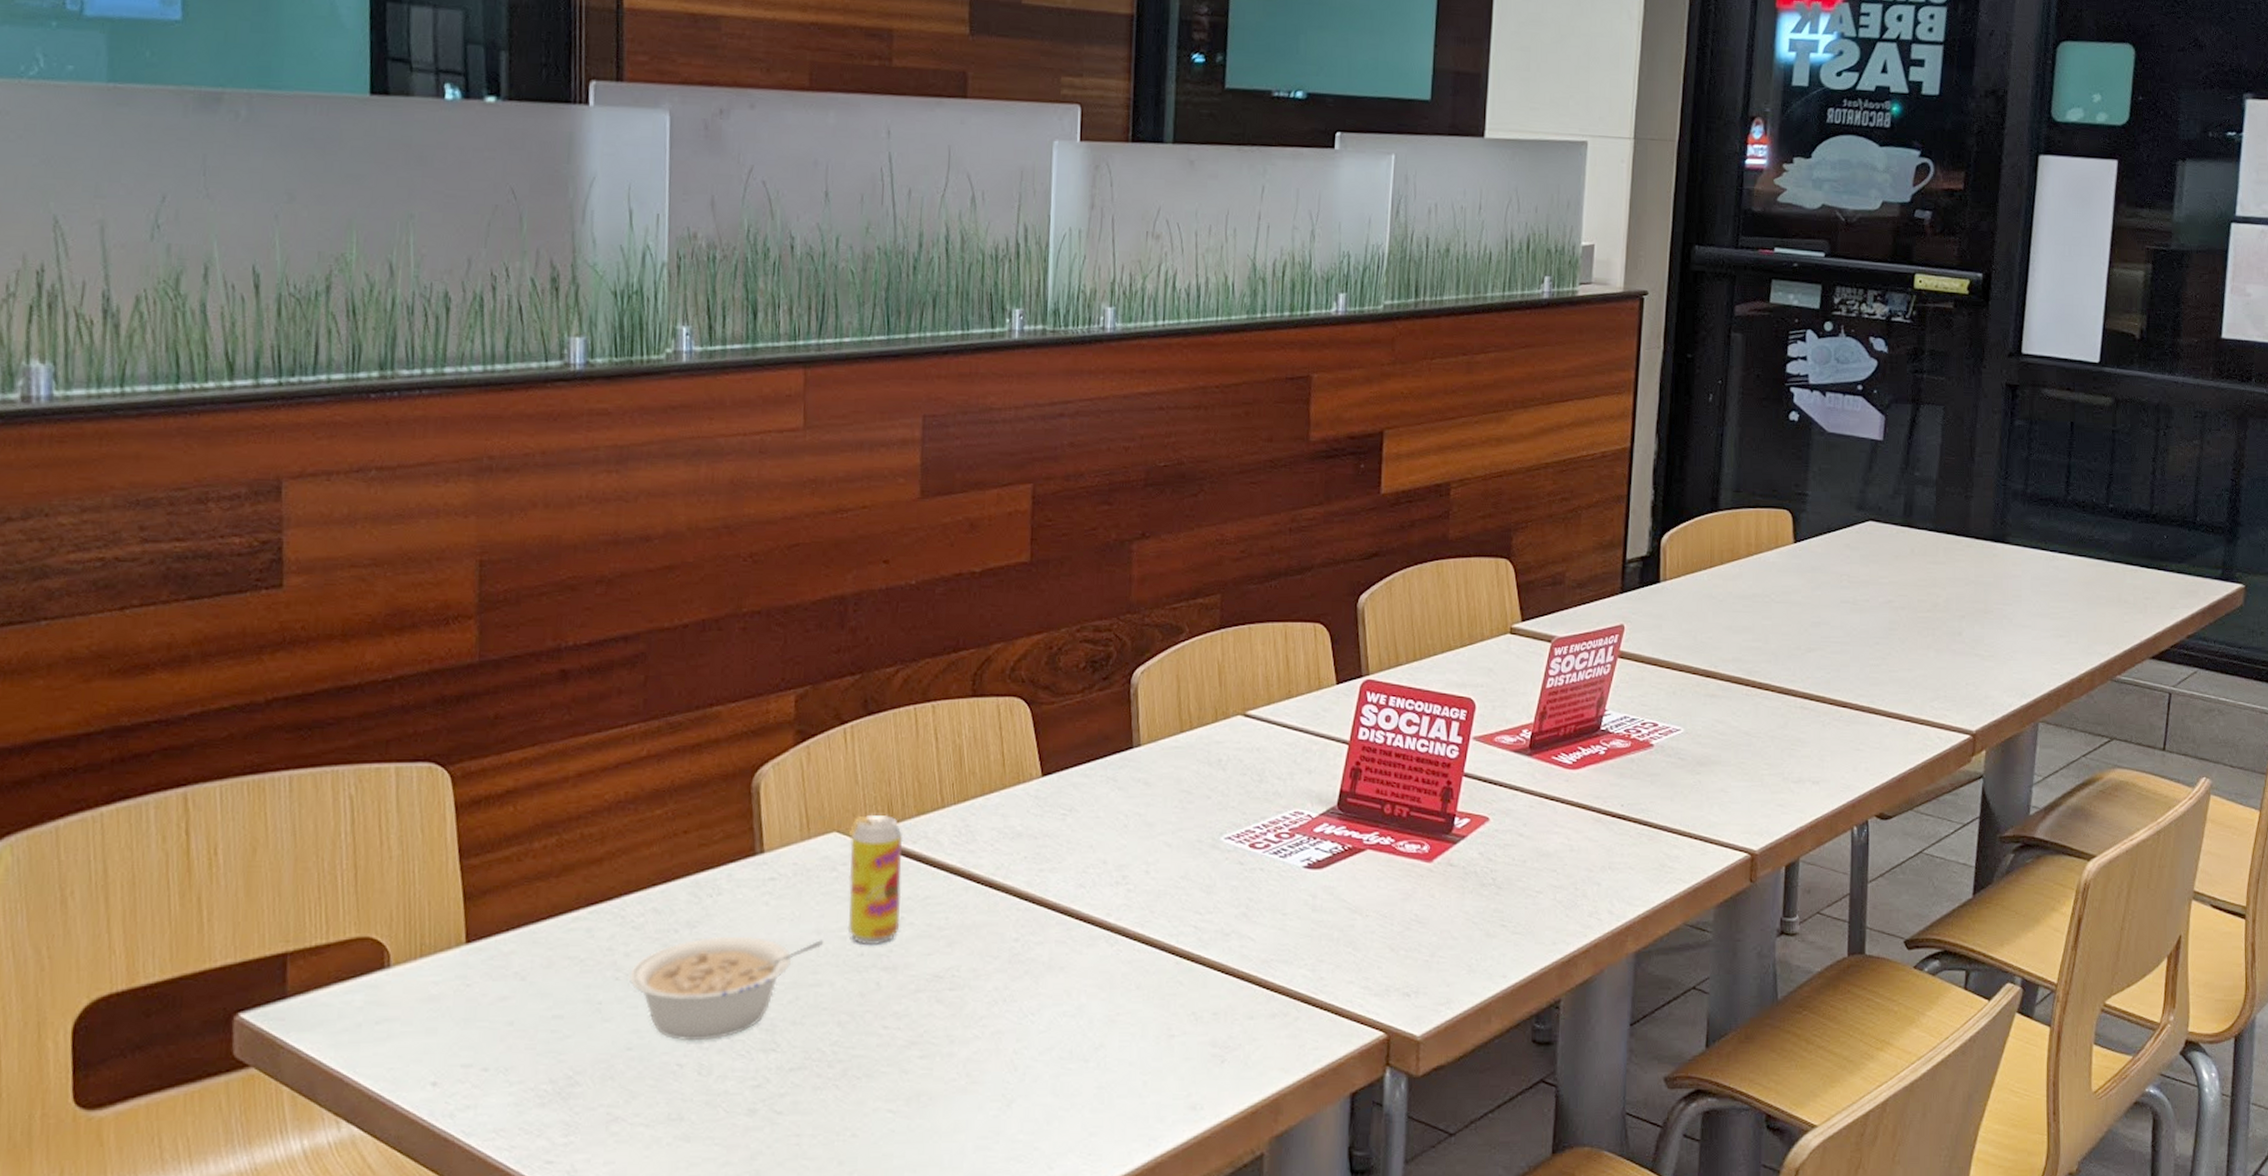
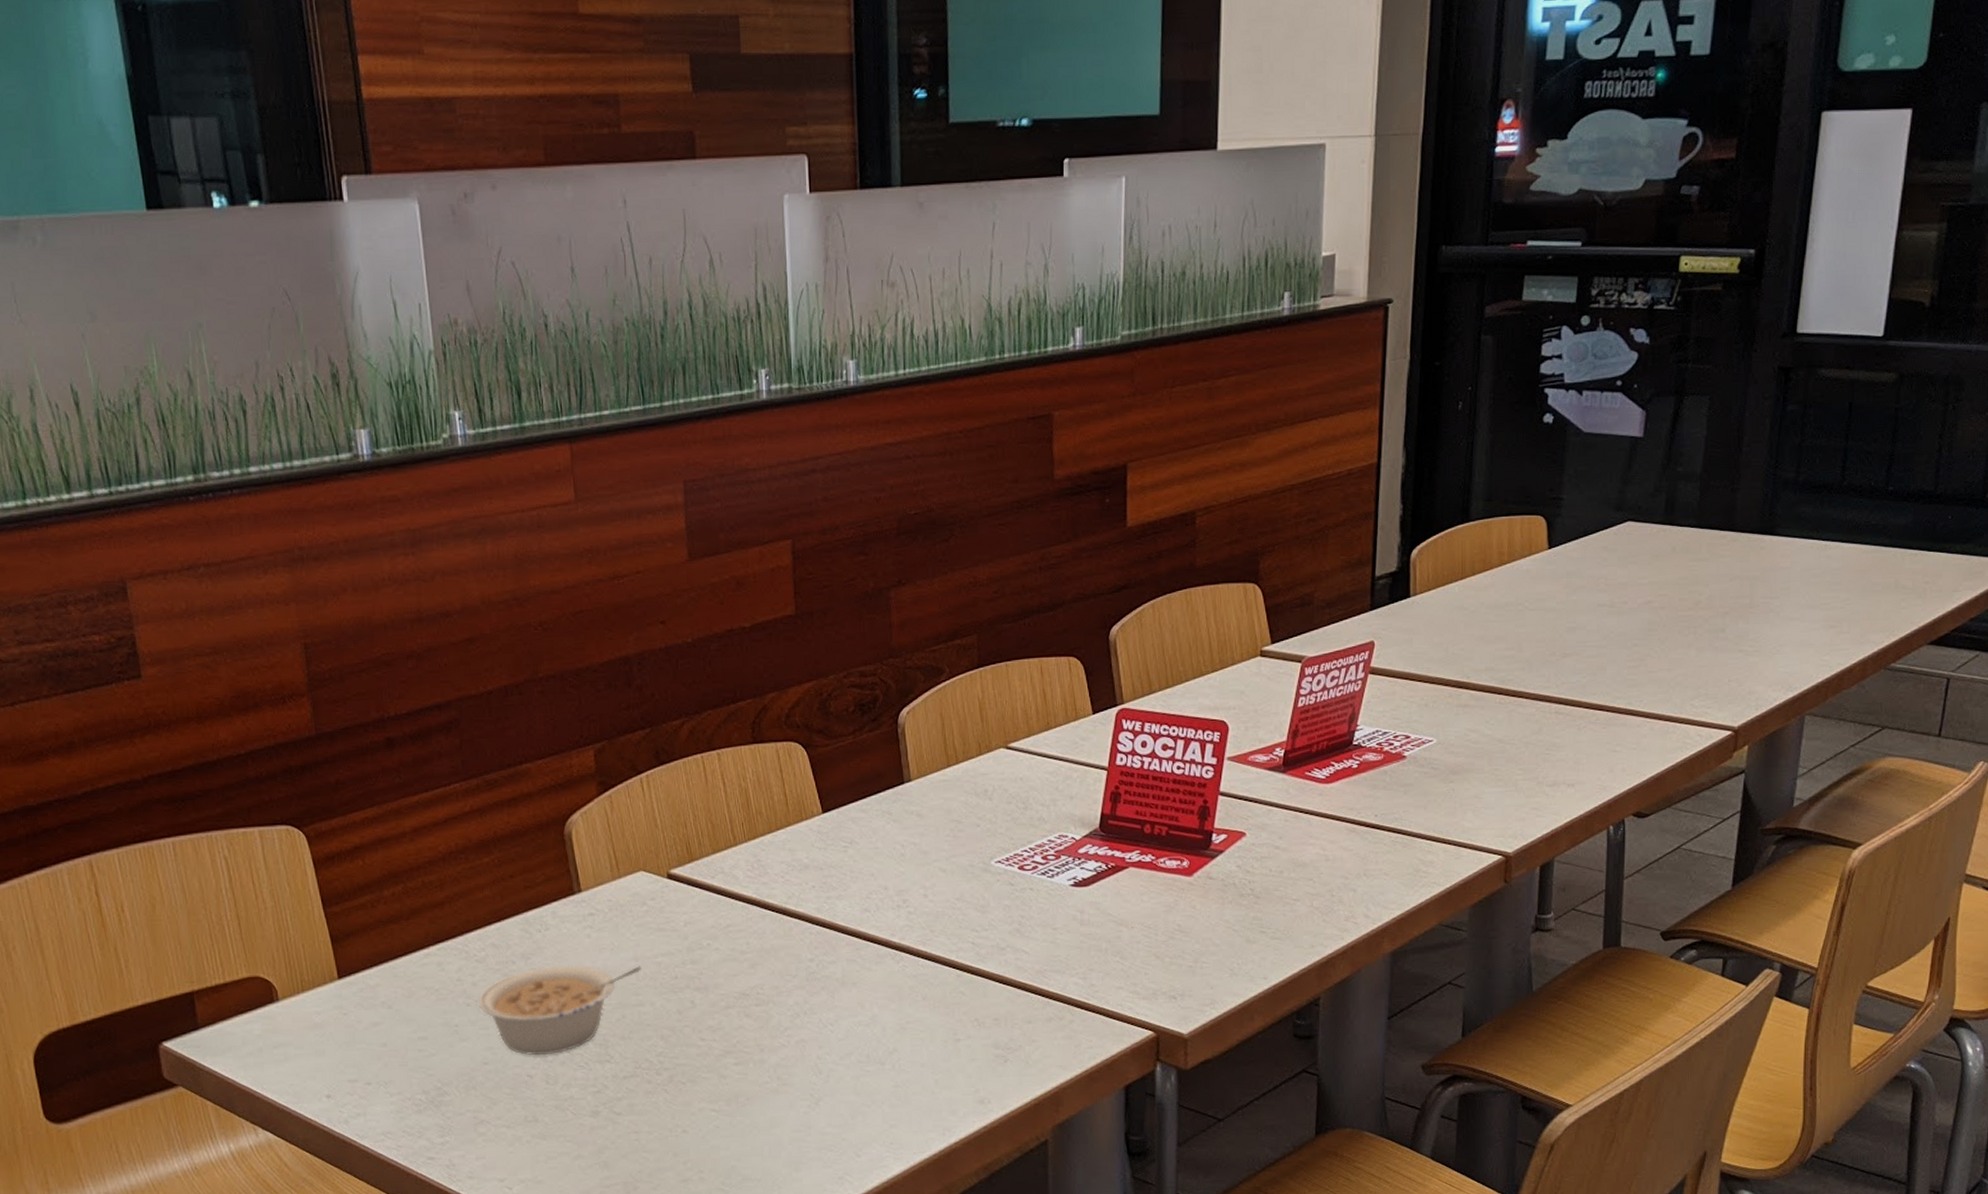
beverage can: present [847,814,903,946] -> none [653,853,707,969]

